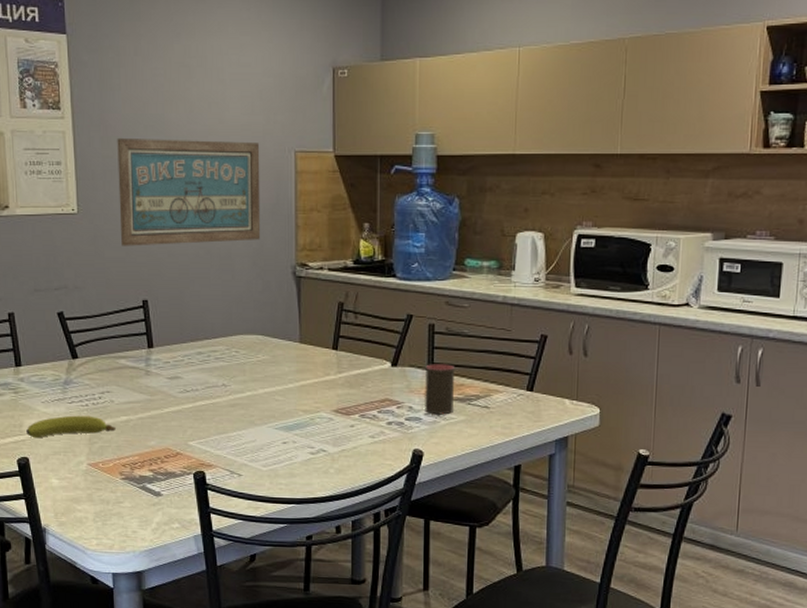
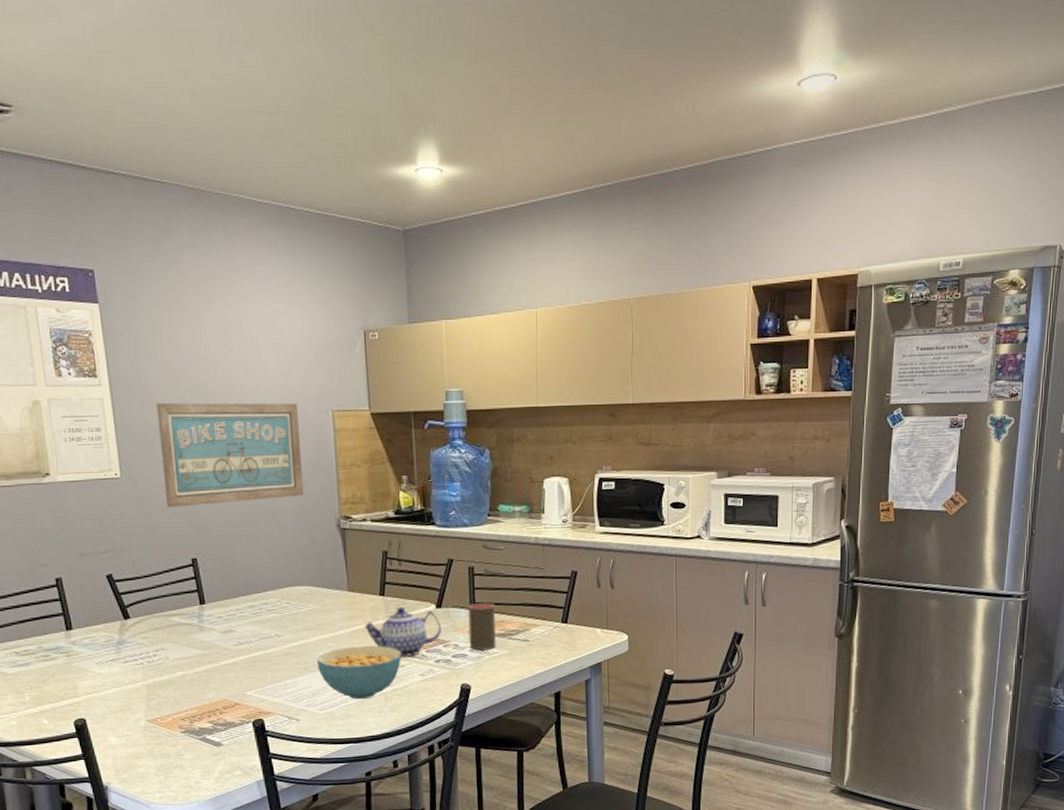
fruit: present [26,415,116,439] -> none [81,673,172,699]
cereal bowl: none [262,401,352,459] -> present [316,645,402,700]
teapot: none [315,362,395,416] -> present [365,606,441,656]

